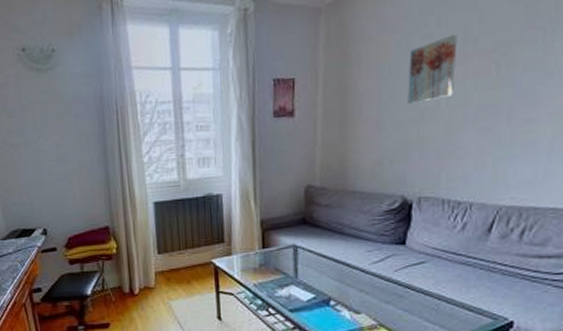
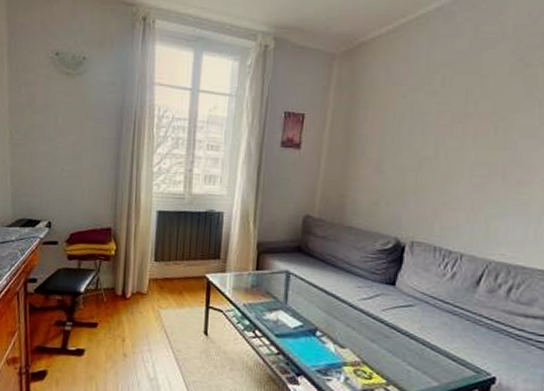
wall art: present [407,35,457,104] -> none [408,95,460,153]

